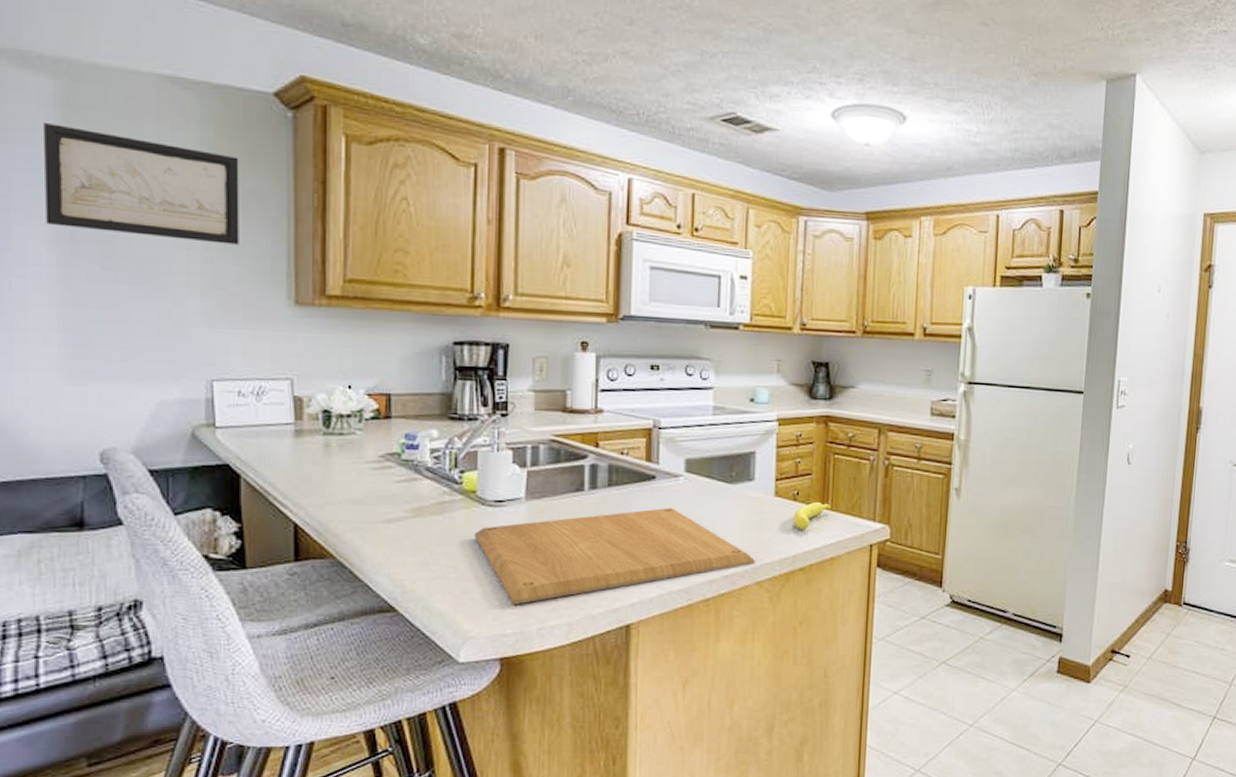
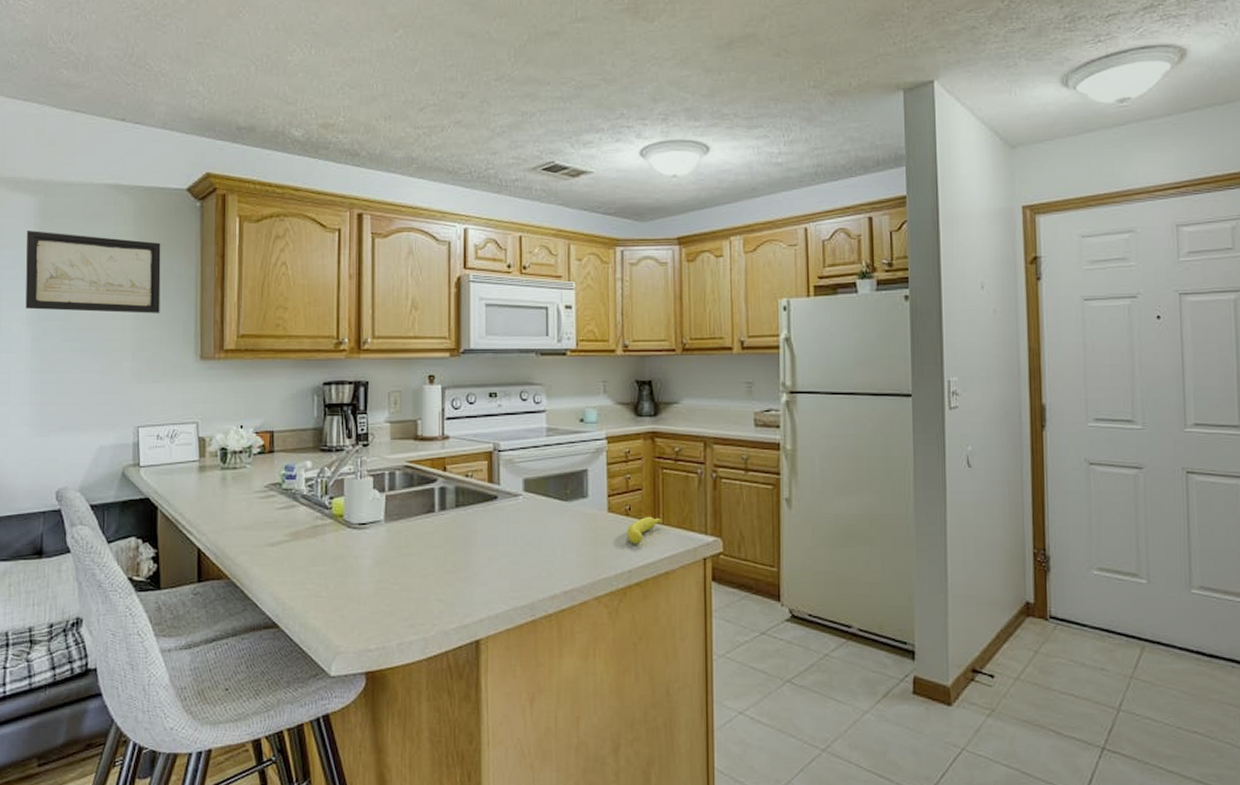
chopping board: present [475,507,755,605] -> none [342,525,592,621]

